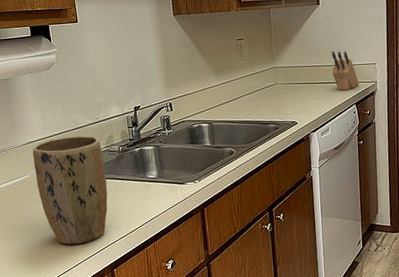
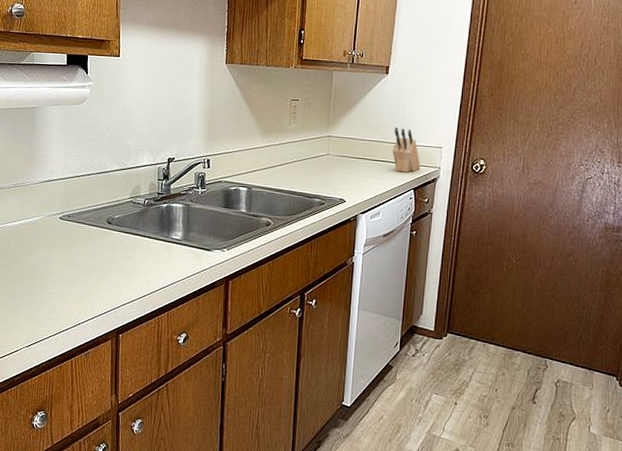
plant pot: present [33,135,108,245] -> none [48,180,127,301]

